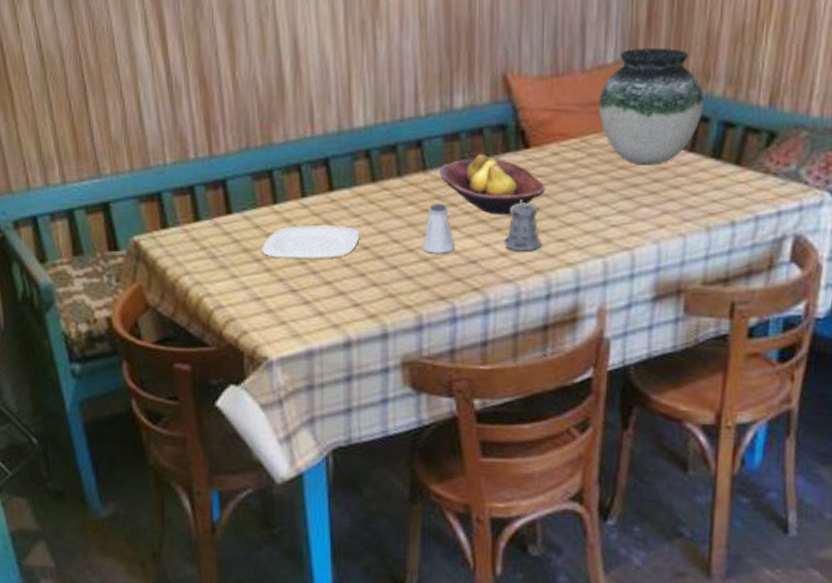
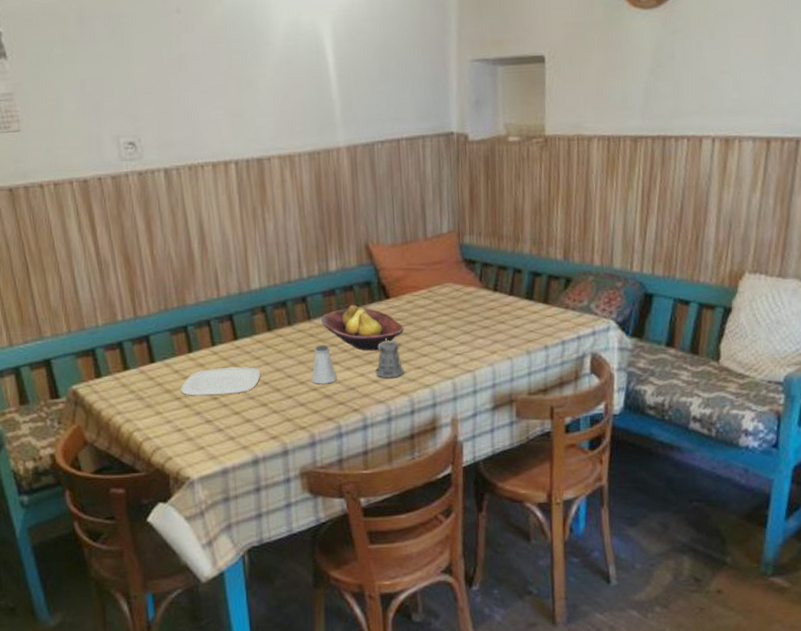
vase: present [599,48,704,165] -> none [439,220,517,307]

